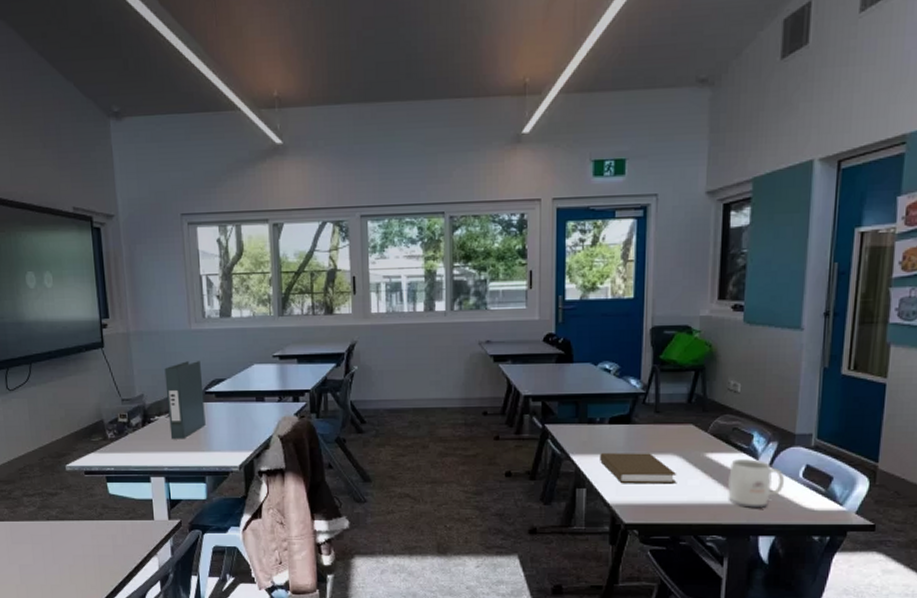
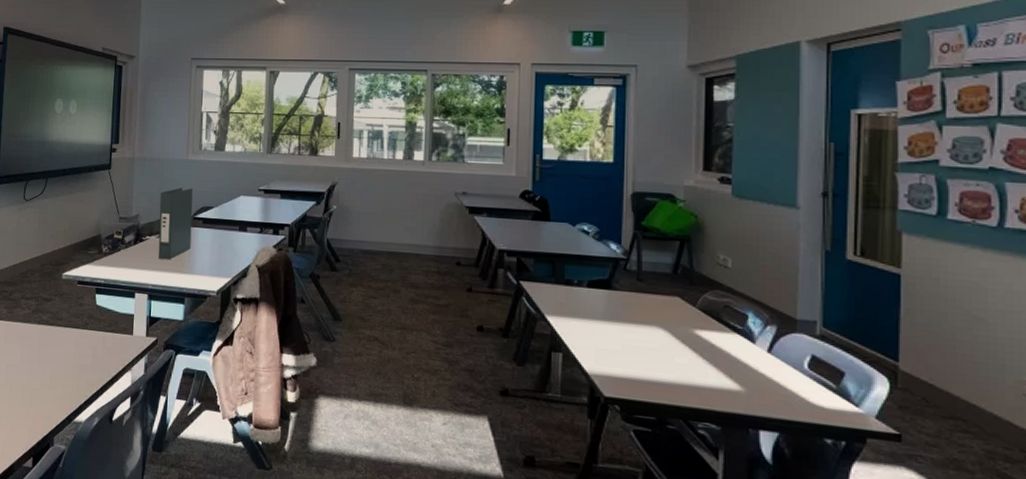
book: present [600,452,677,484] -> none [578,316,663,359]
mug: present [728,459,784,508] -> none [721,340,786,398]

